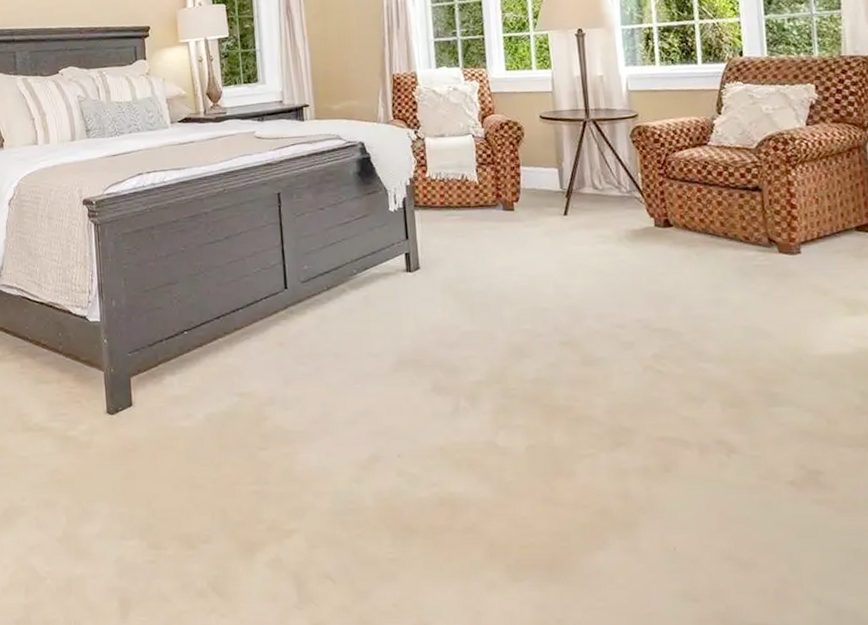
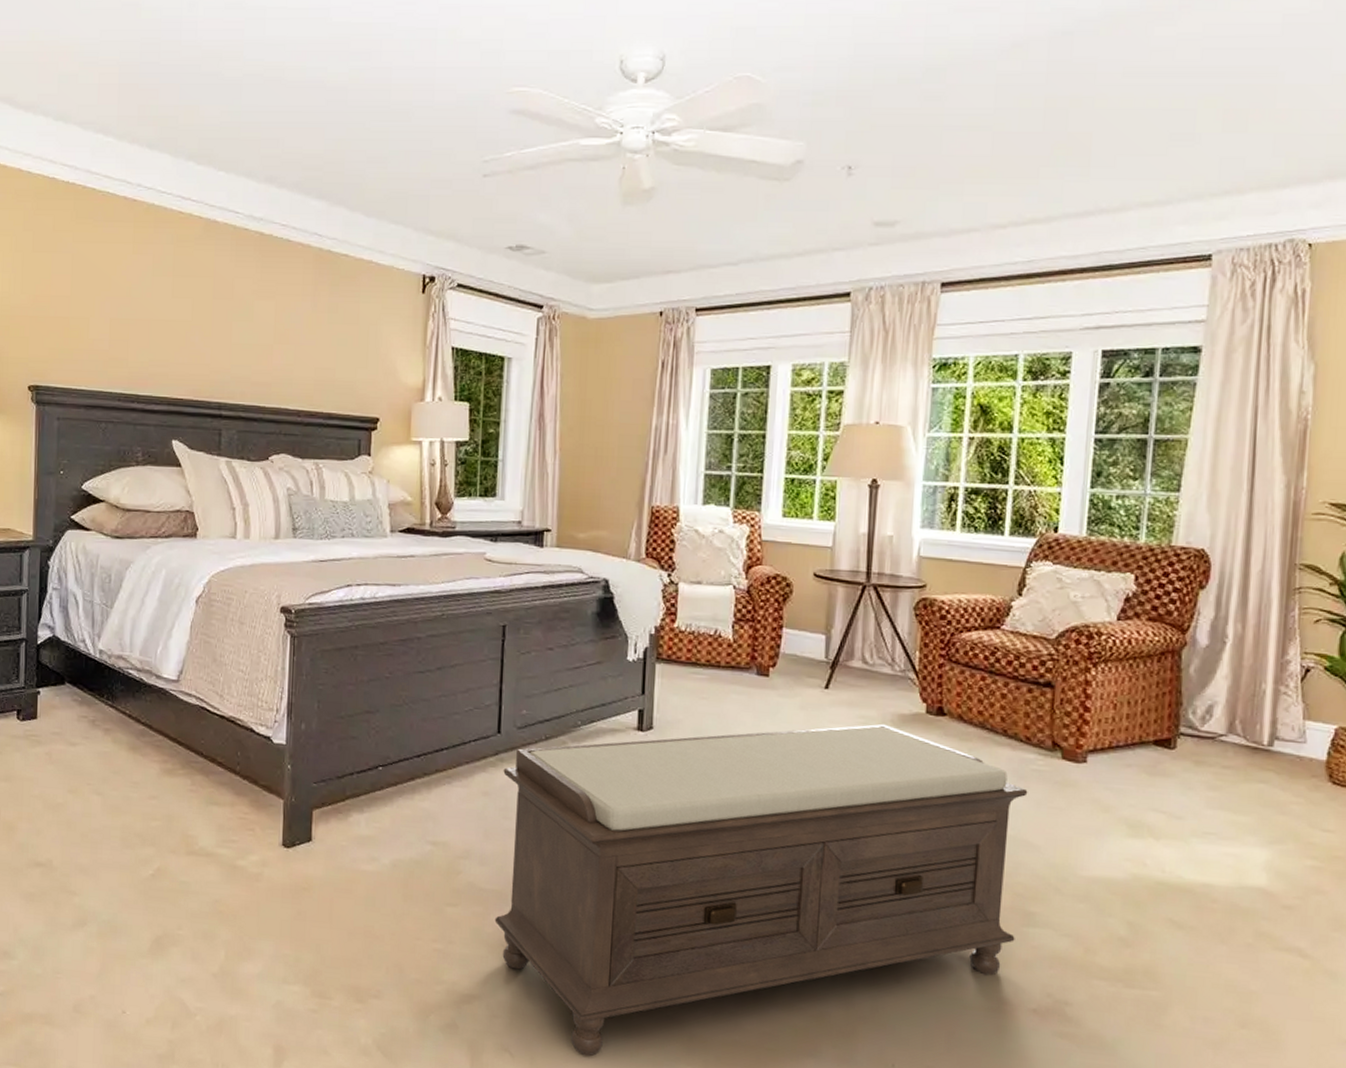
bench: none [294,240,764,574] -> present [494,723,1028,1057]

